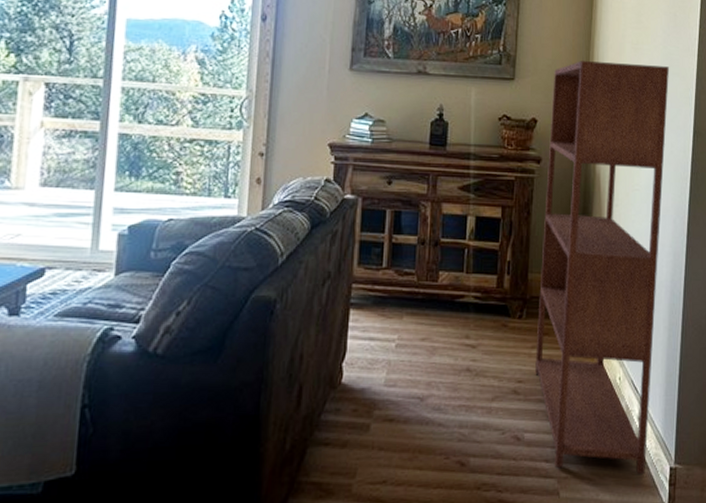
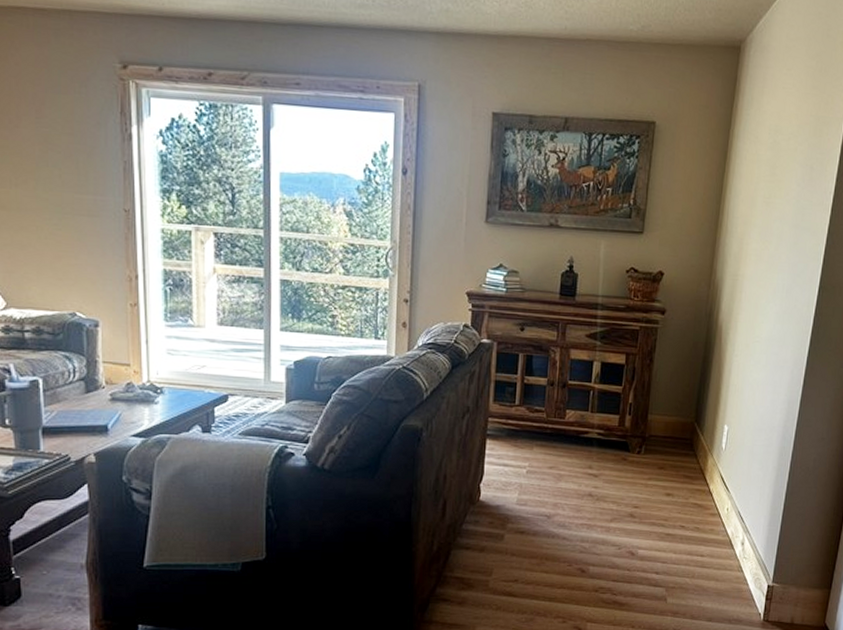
bookshelf: present [535,61,669,475] -> none [650,215,800,590]

